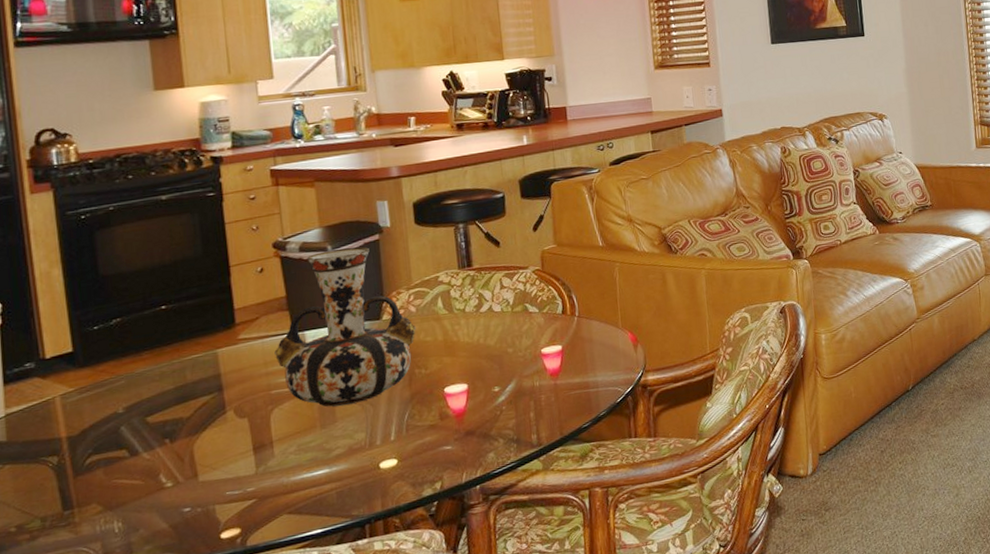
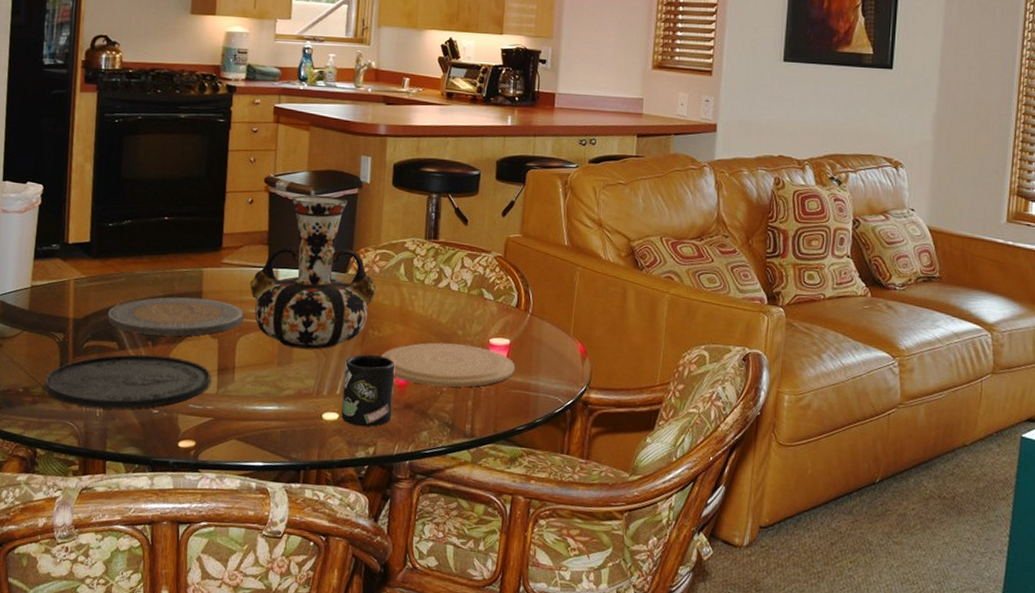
plate: none [42,447,247,529] -> present [44,353,211,409]
plate: none [110,378,274,436] -> present [108,297,244,337]
mug: none [395,391,454,466] -> present [341,354,396,427]
plate: none [431,359,572,410] -> present [380,342,516,388]

